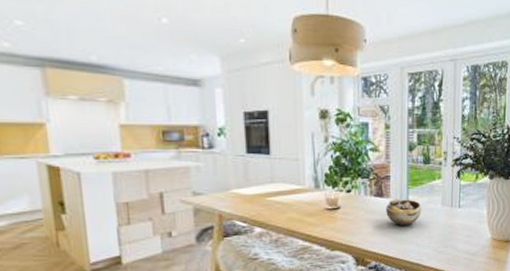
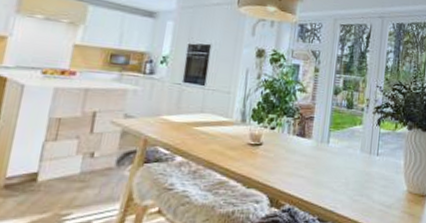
bowl: present [386,199,422,226] -> none [306,141,342,170]

